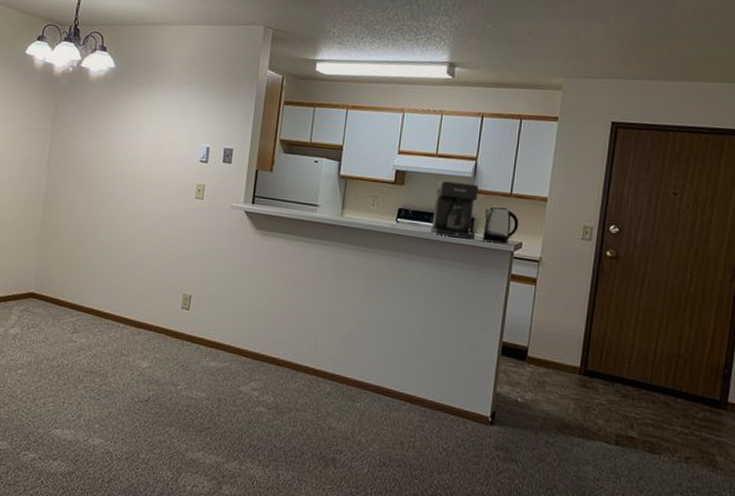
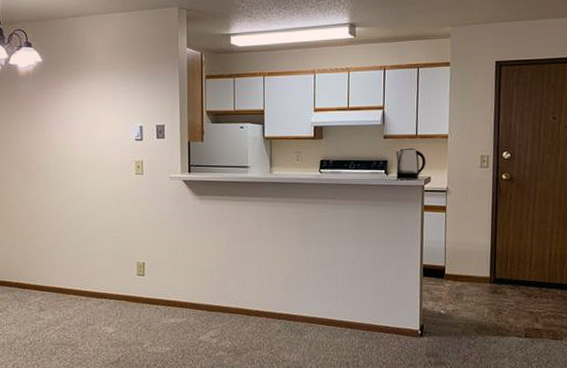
coffee maker: present [430,181,479,240] -> none [351,131,390,180]

